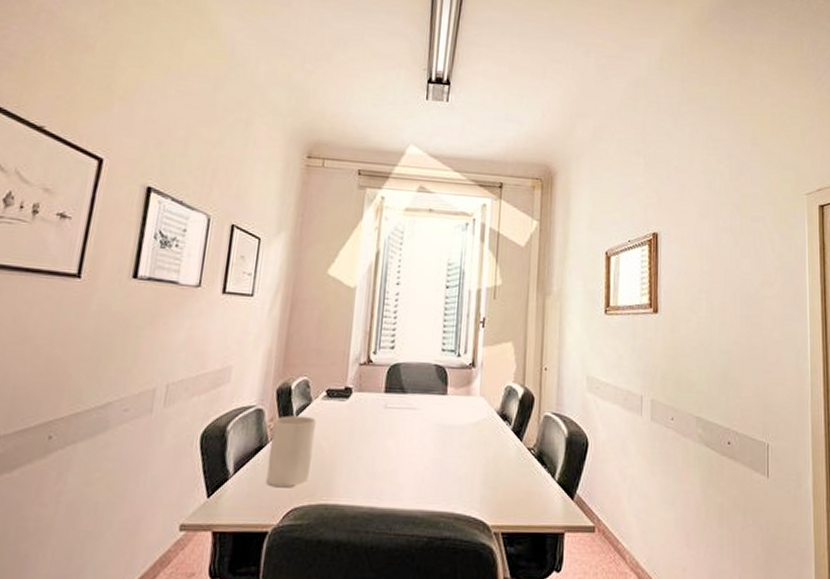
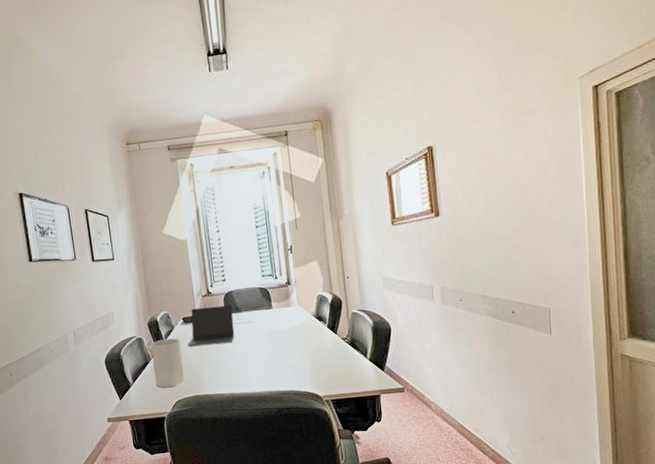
laptop: none [325,379,396,433] -> present [188,305,235,347]

